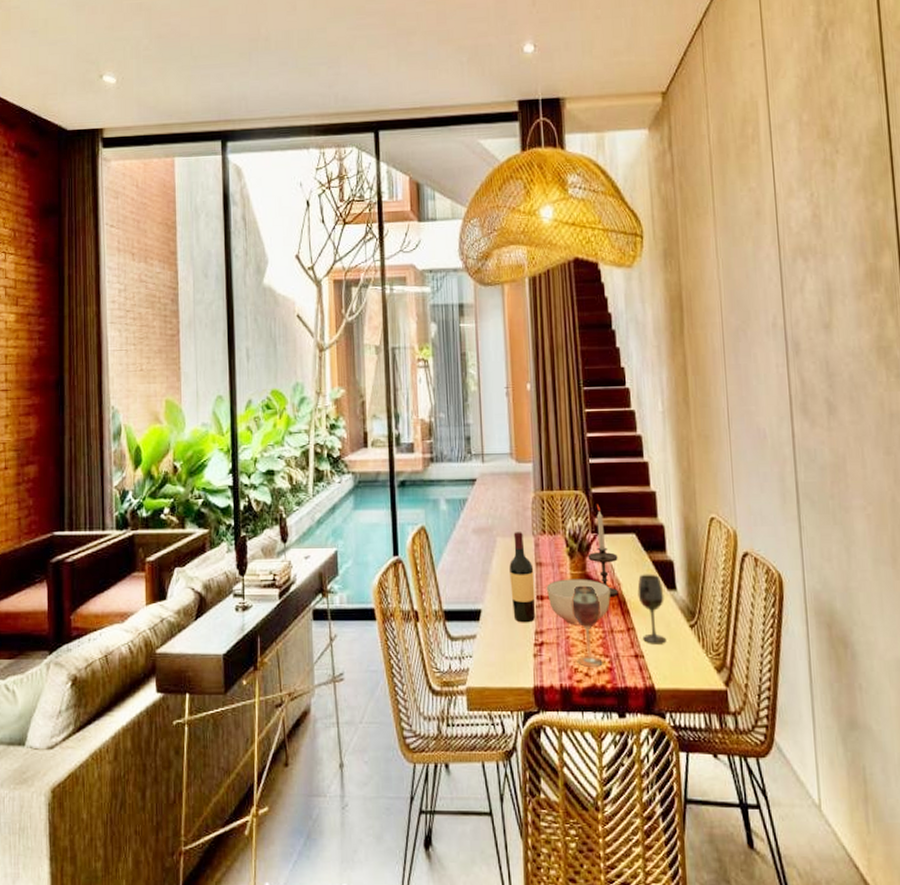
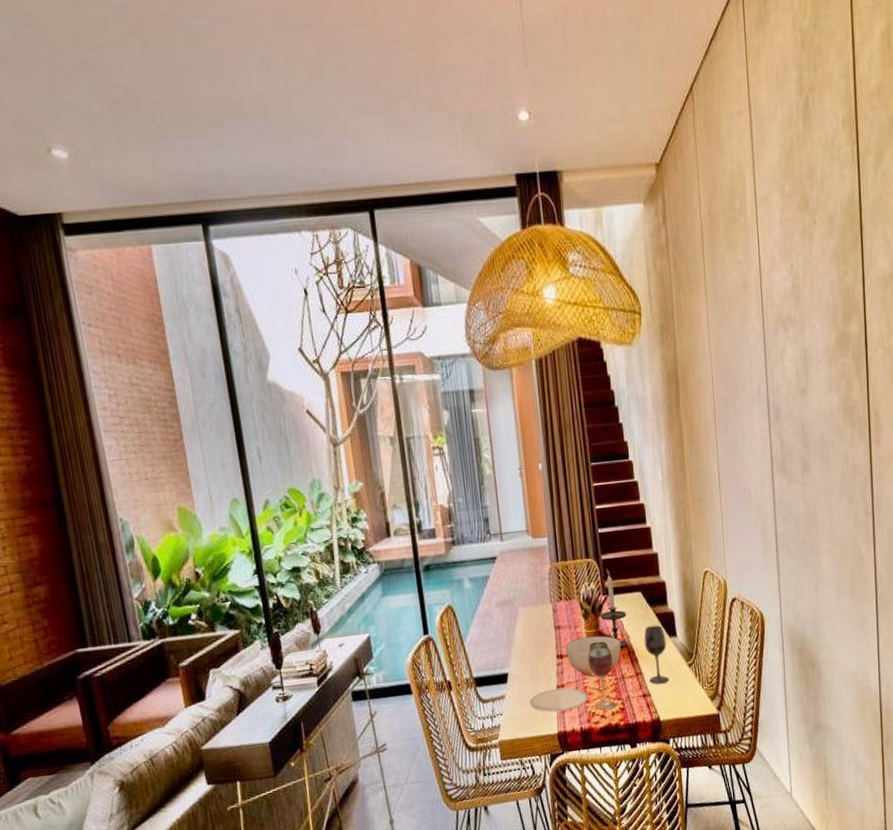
plate: none [504,634,571,662] -> present [530,688,588,712]
wine bottle: present [509,532,536,623] -> none [531,601,557,680]

